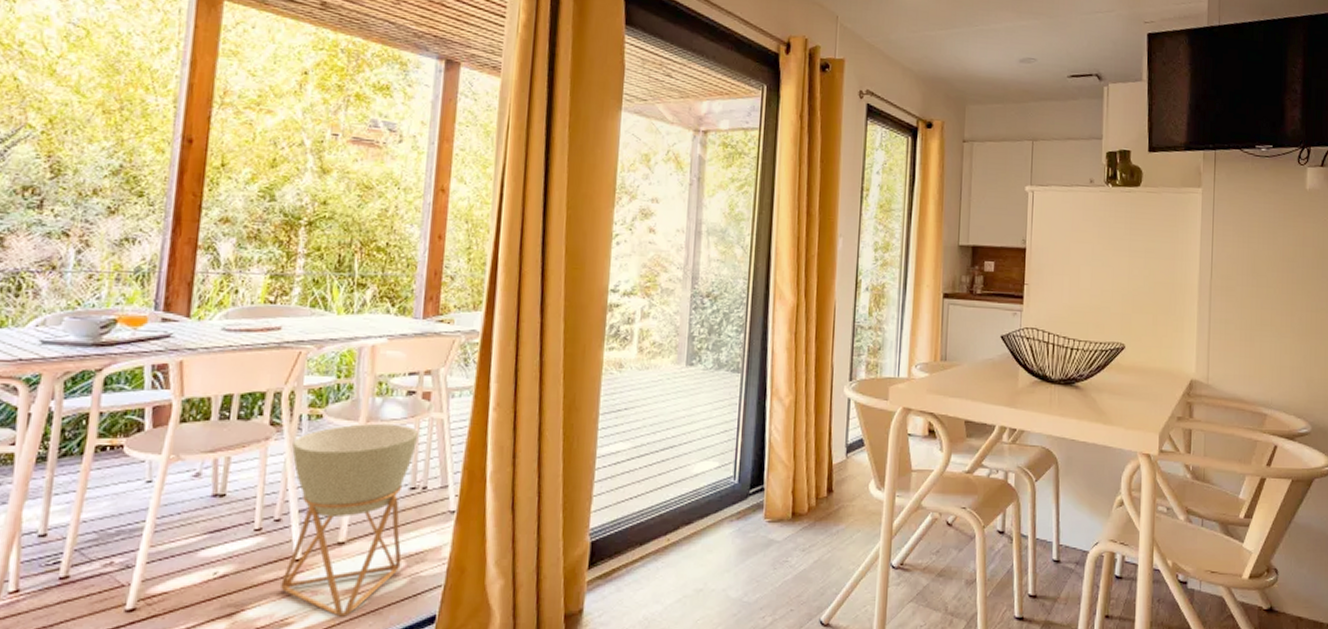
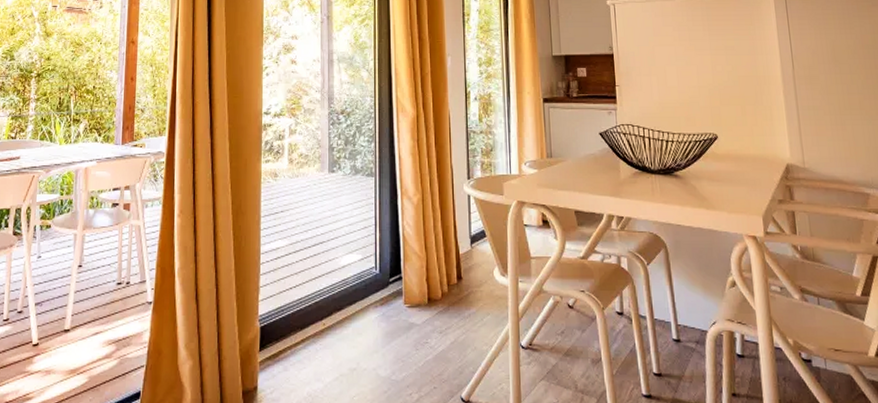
planter: present [281,423,419,617] -> none [23,230,122,393]

